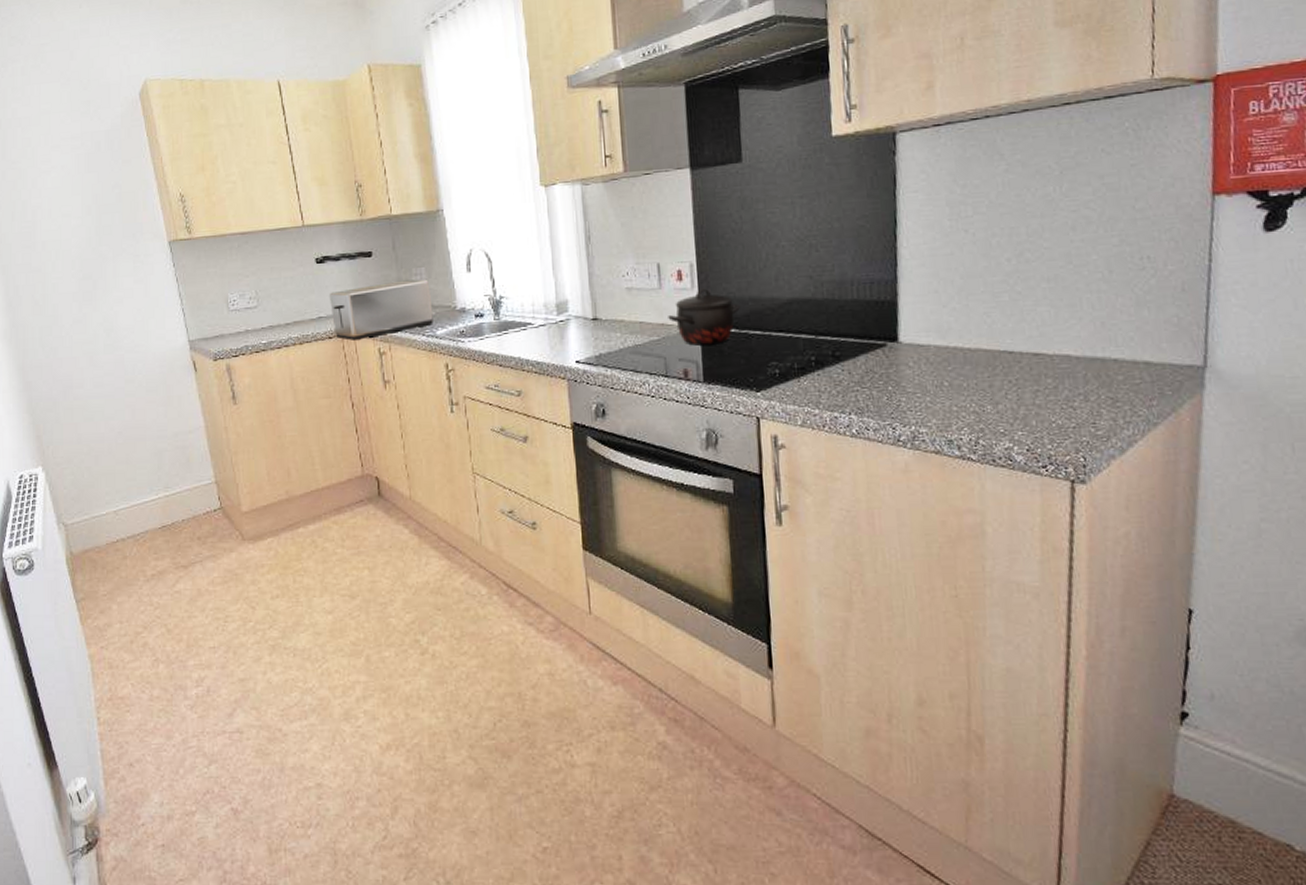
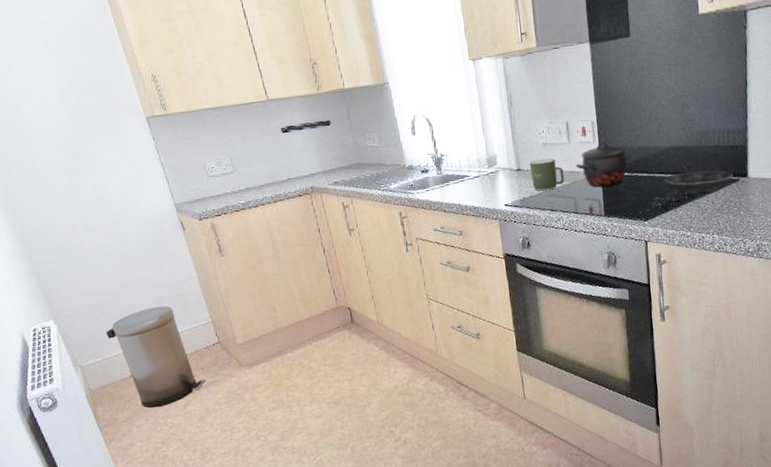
pedal bin: none [97,459,202,581] -> present [106,306,207,408]
toaster: present [329,279,433,342] -> none [295,142,387,198]
mug: none [608,307,653,347] -> present [529,158,564,191]
frying pan: none [783,319,878,360] -> present [664,162,734,194]

